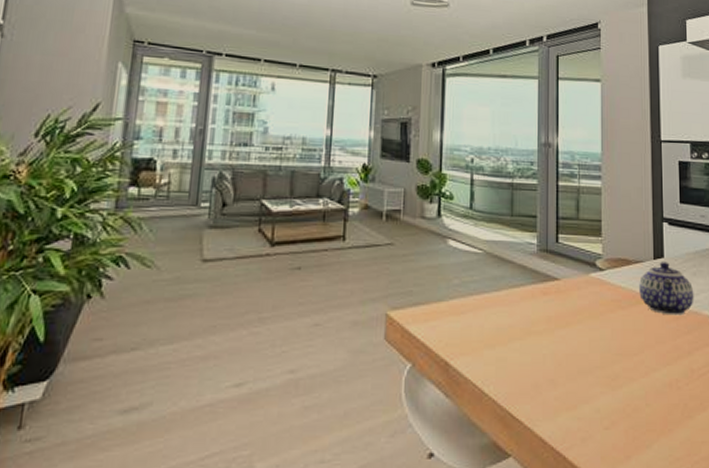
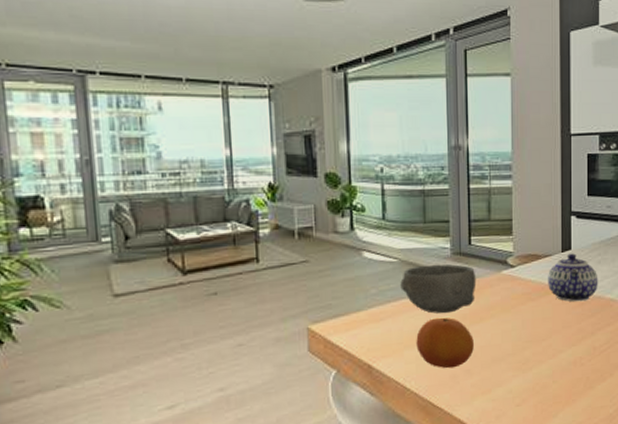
bowl: none [484,259,563,314] -> present [400,264,477,314]
fruit: none [497,317,559,376] -> present [416,317,474,369]

